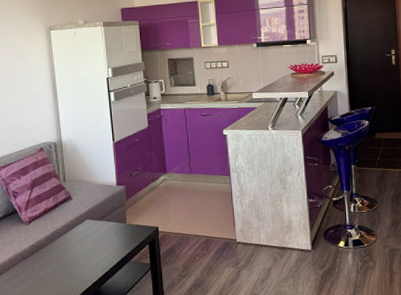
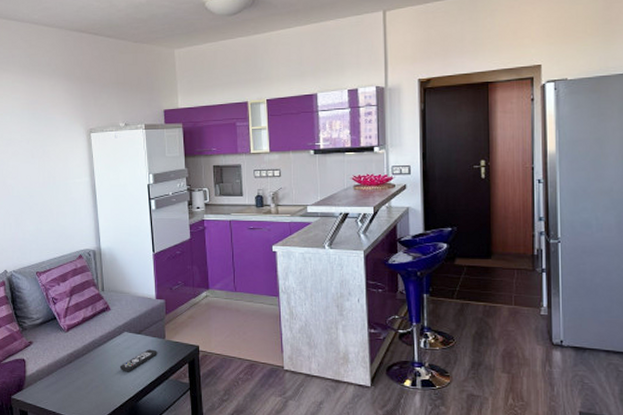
remote control: none [82,234,119,259] -> present [119,349,158,372]

